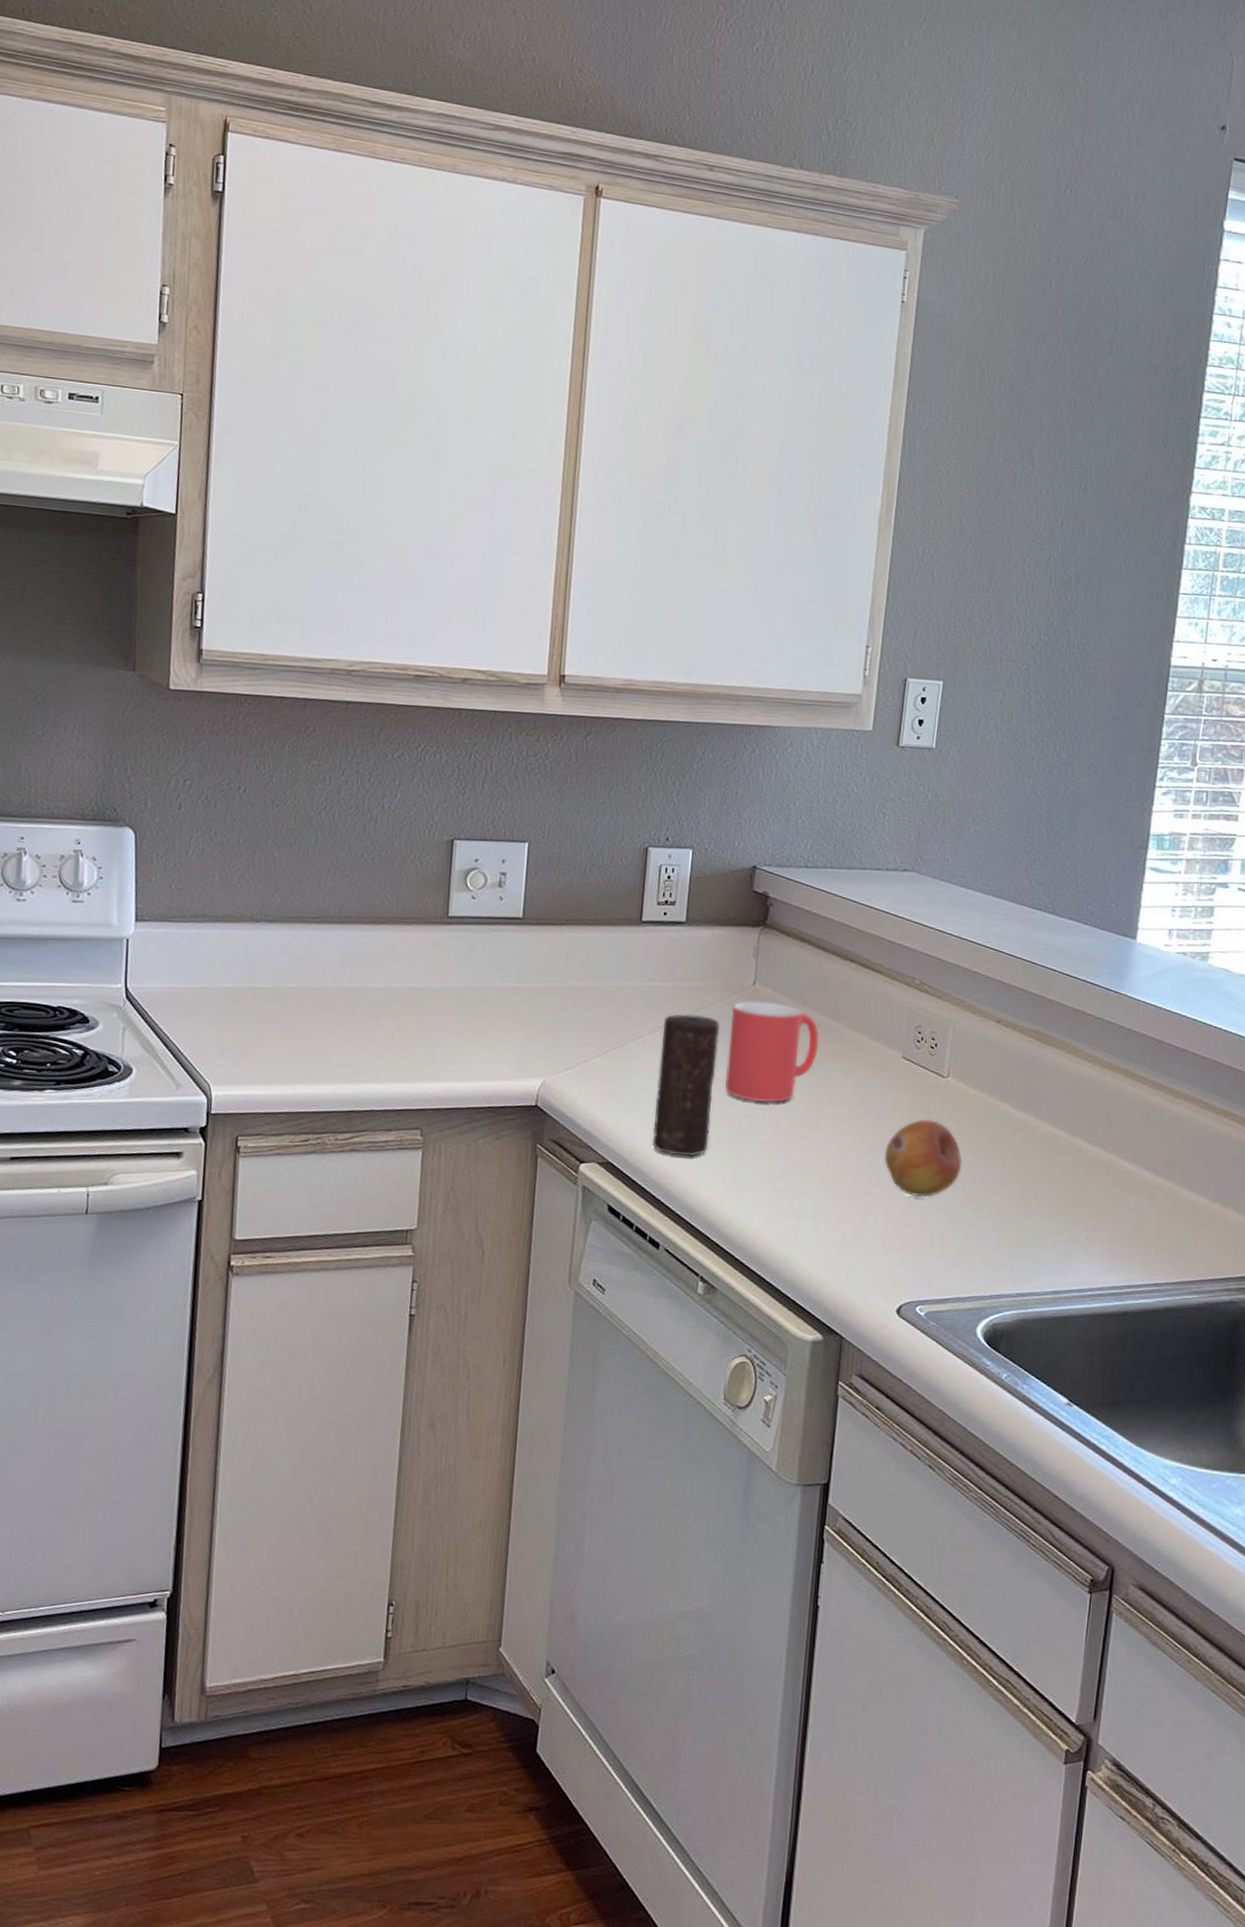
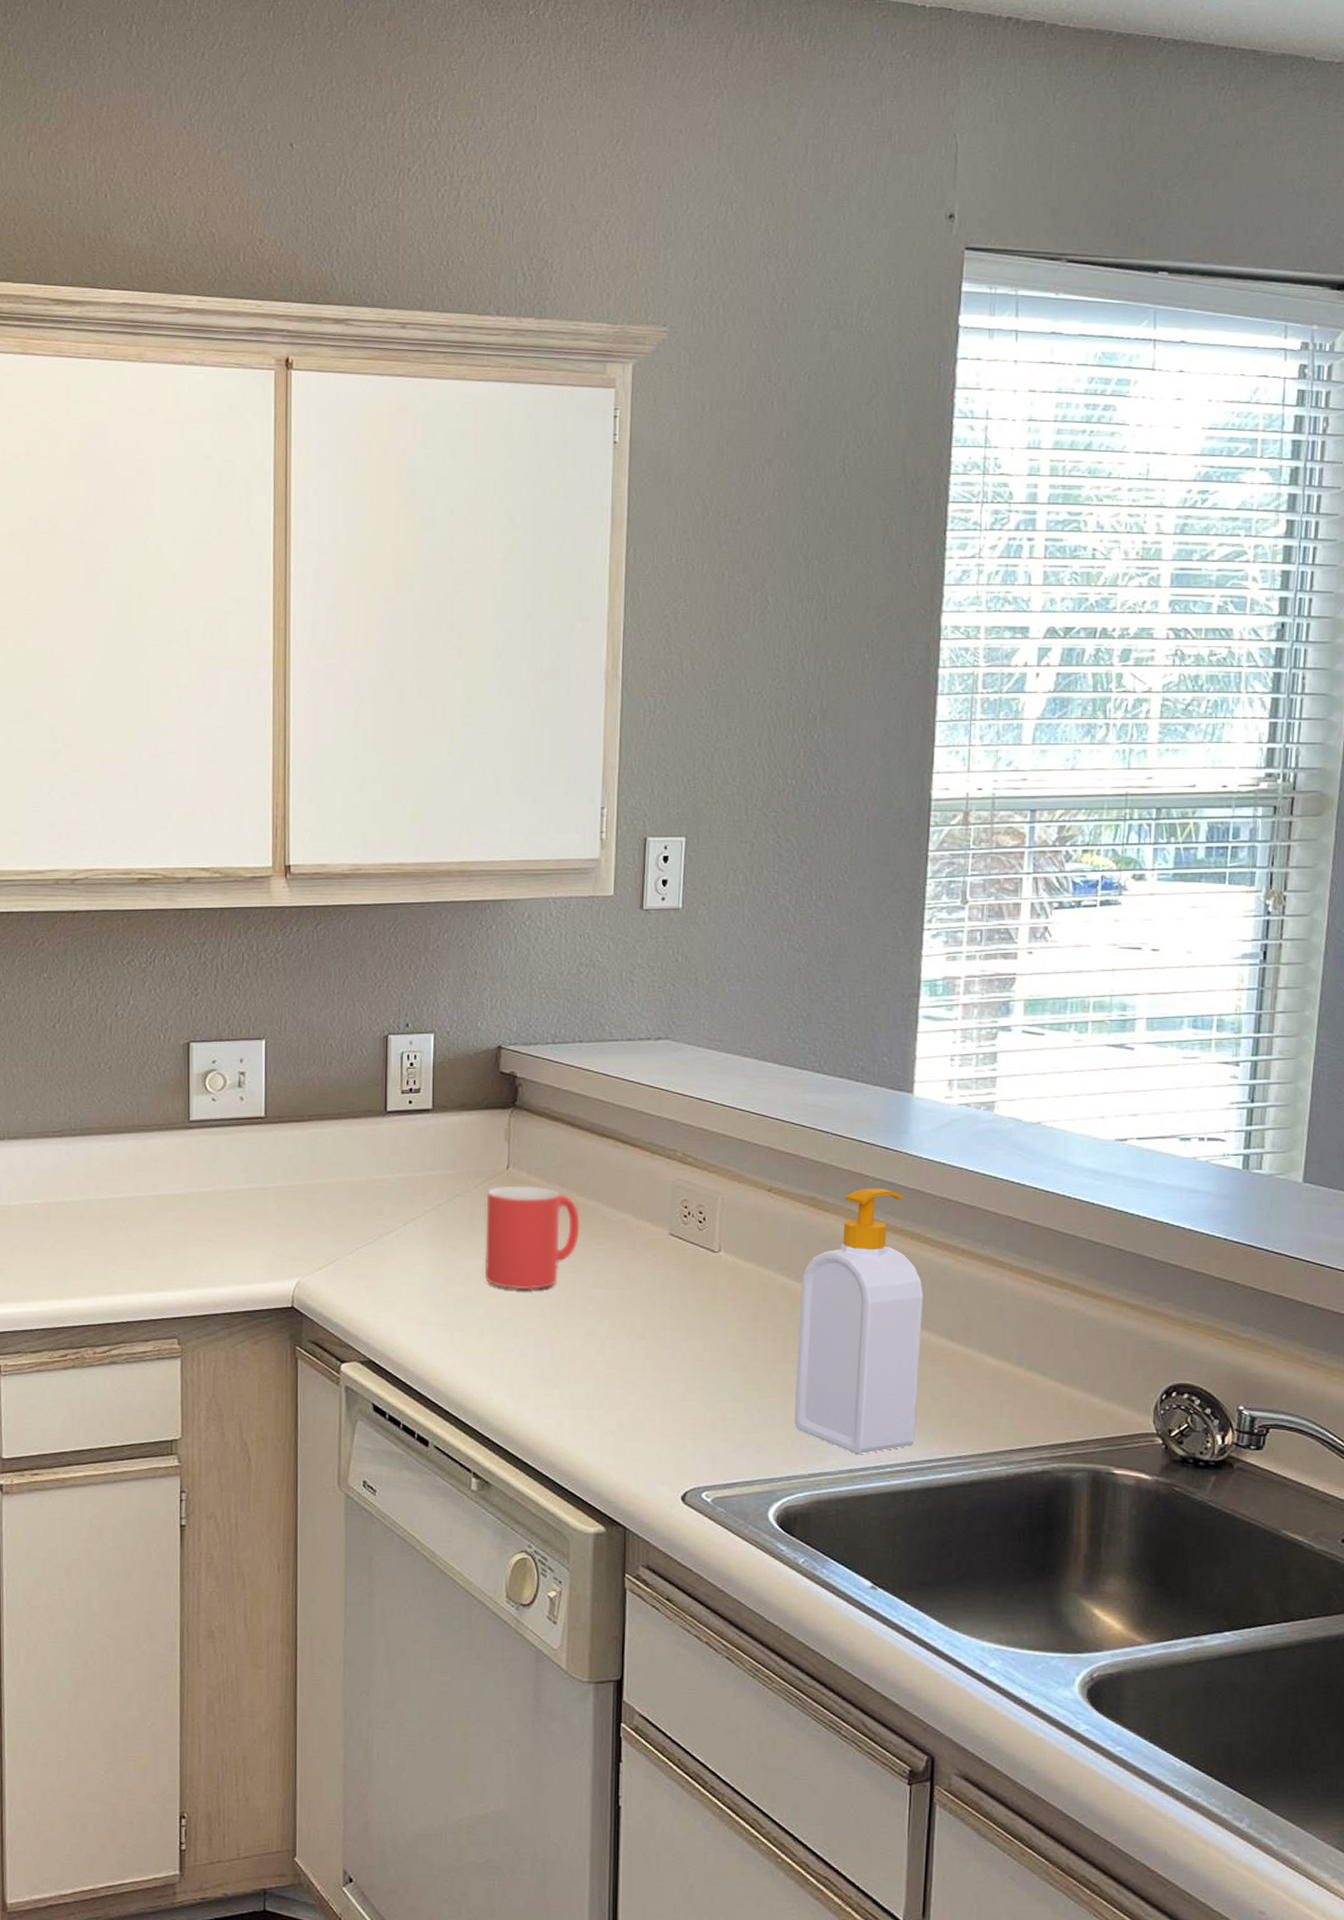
candle: present [652,1013,720,1157] -> none [413,1204,476,1350]
fruit: present [884,1119,963,1198] -> none [657,1296,741,1379]
soap bottle: none [1006,1025,1133,1278] -> present [794,1188,923,1455]

